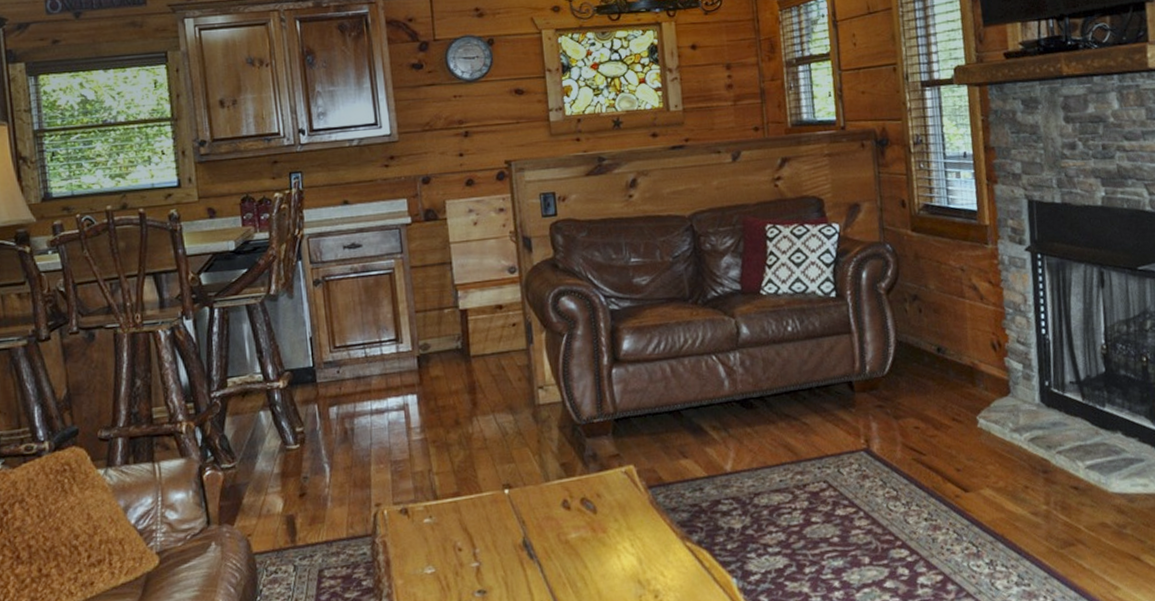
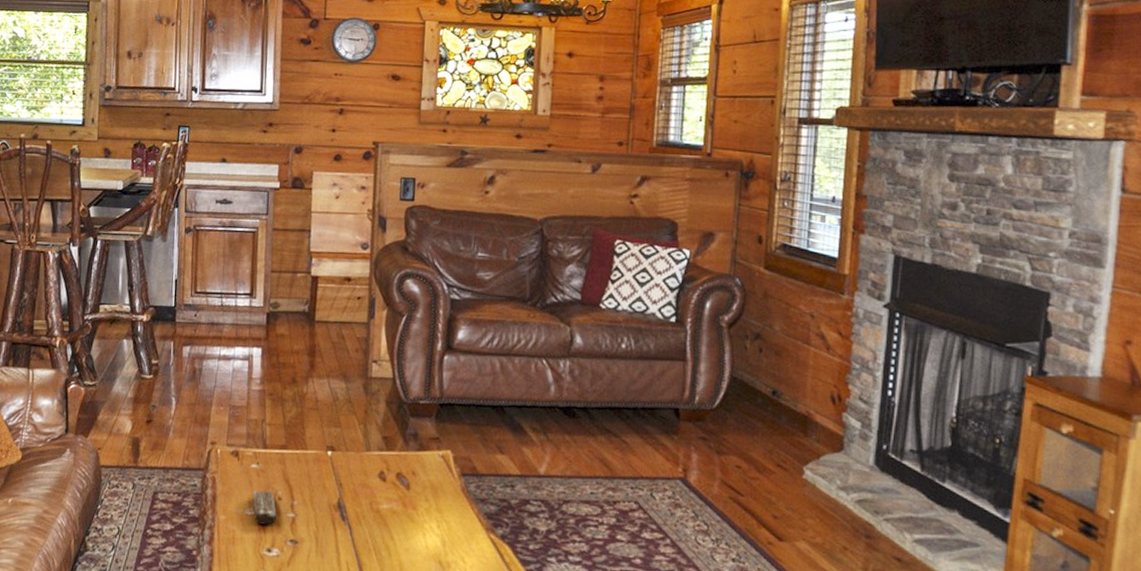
remote control: none [430,543,460,581] -> present [253,490,277,525]

